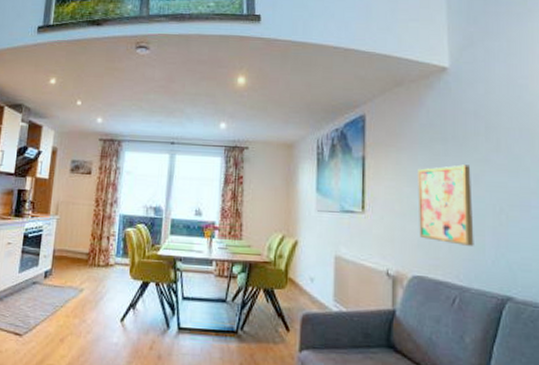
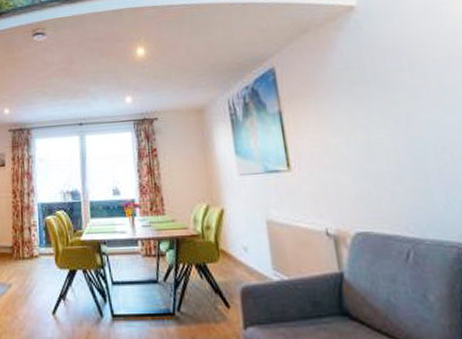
wall art: present [418,164,474,246] -> none [341,104,420,193]

